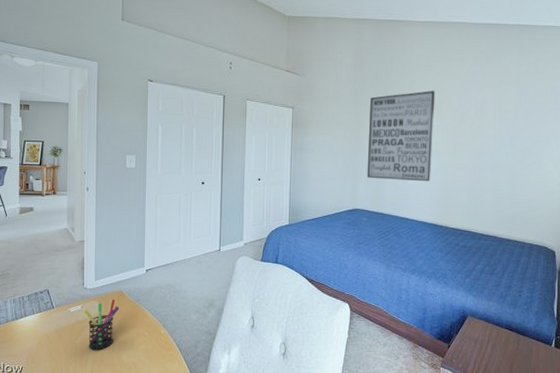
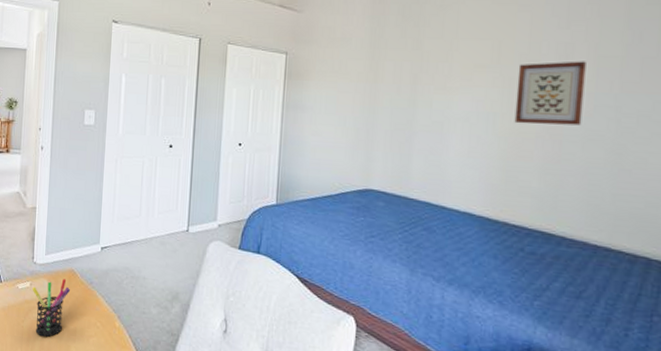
wall art: present [366,91,436,182] -> none [385,28,493,157]
wall art: none [451,114,493,158] -> present [514,61,586,126]

